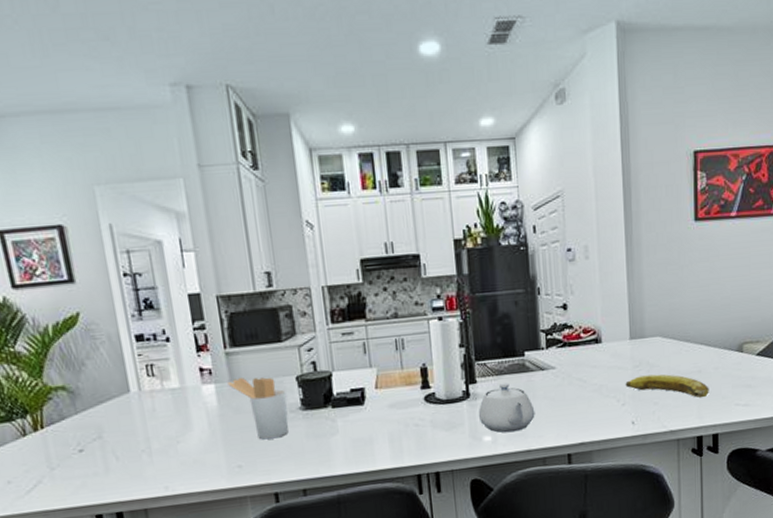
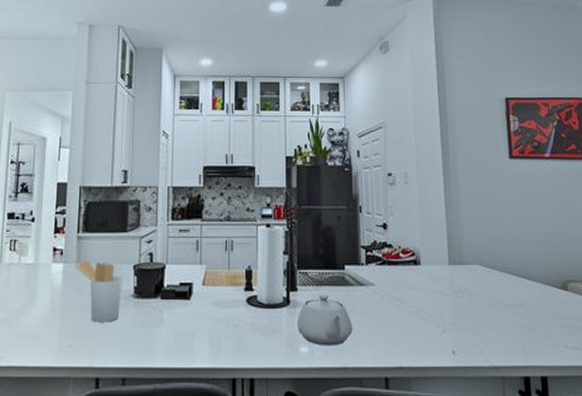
banana: present [625,374,709,398] -> none [445,303,534,335]

